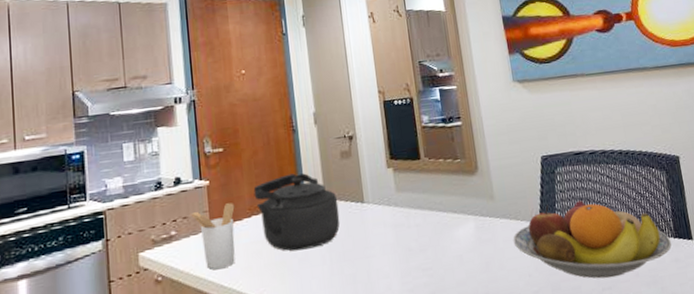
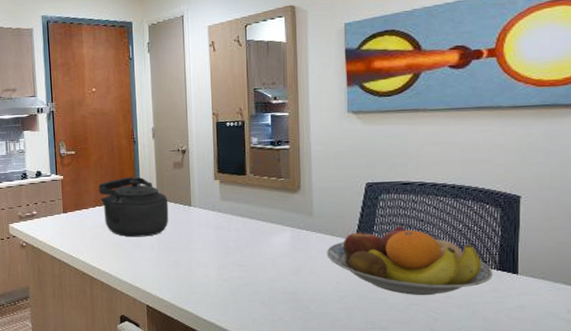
utensil holder: present [190,203,235,270] -> none [47,195,83,244]

